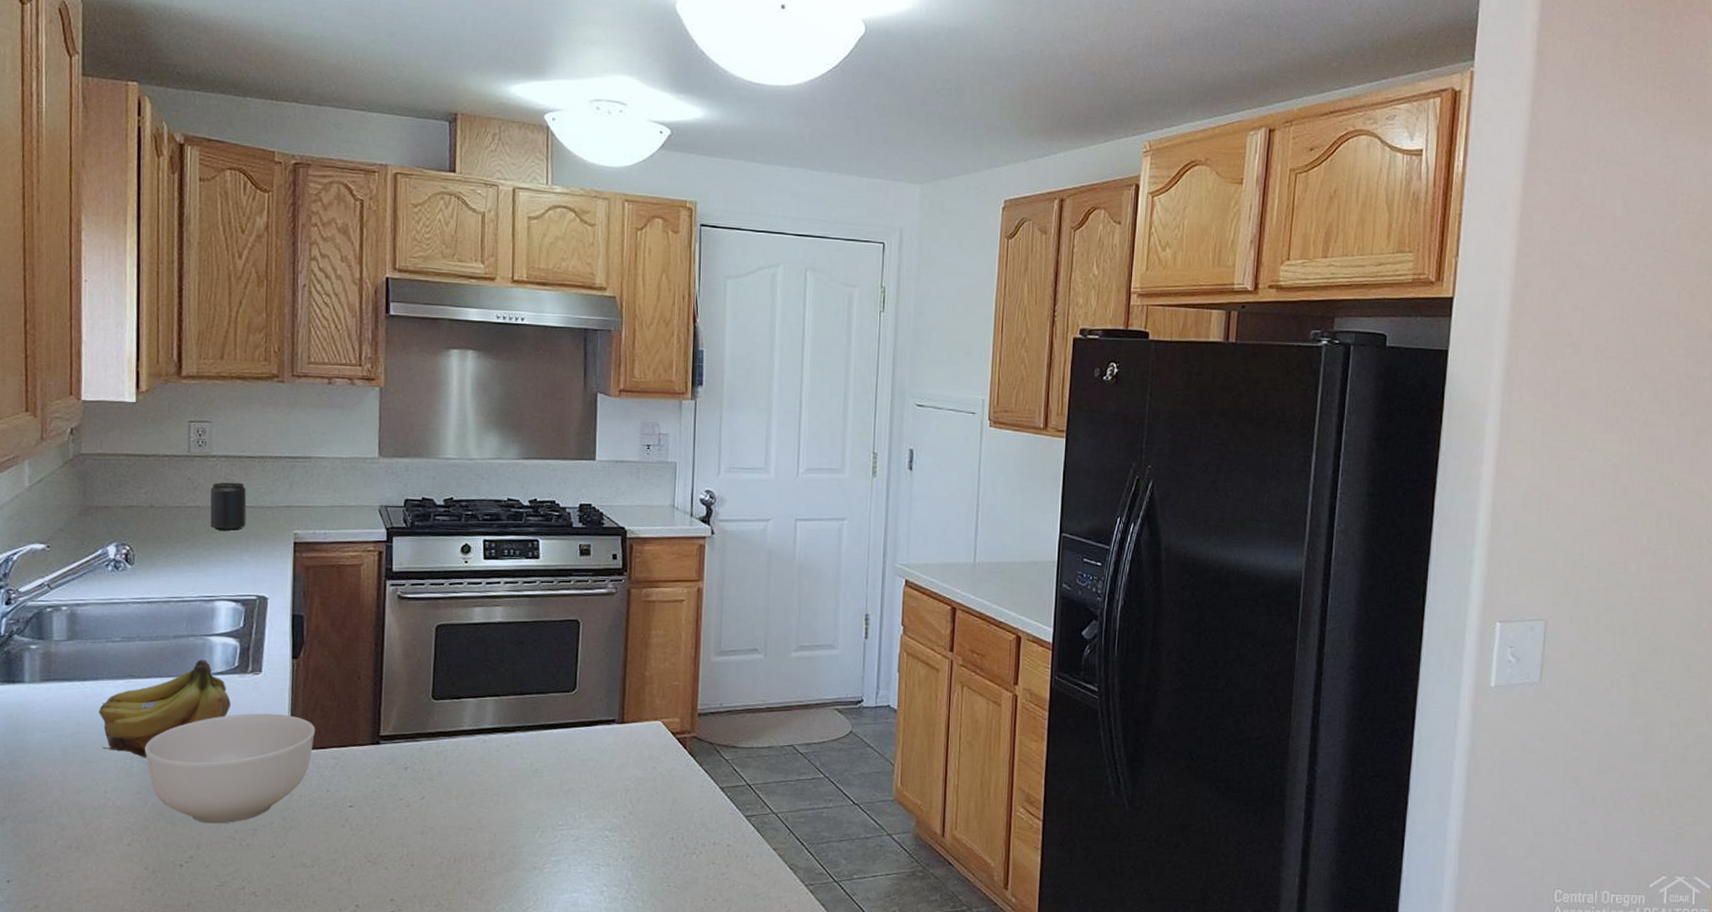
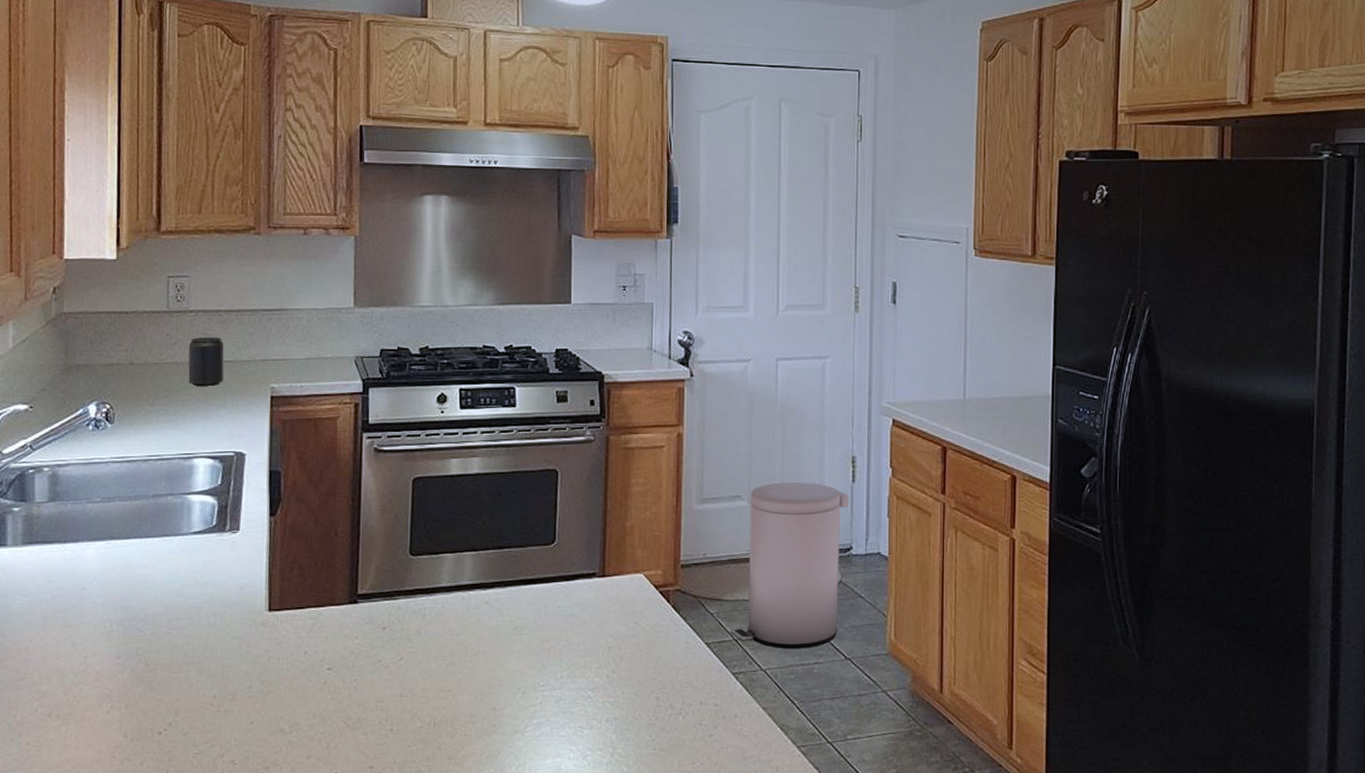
fruit: present [99,660,232,758] -> none [79,519,210,622]
bowl: present [145,713,316,824] -> none [124,573,294,689]
pedal bin: none [744,637,861,794] -> present [730,482,848,648]

